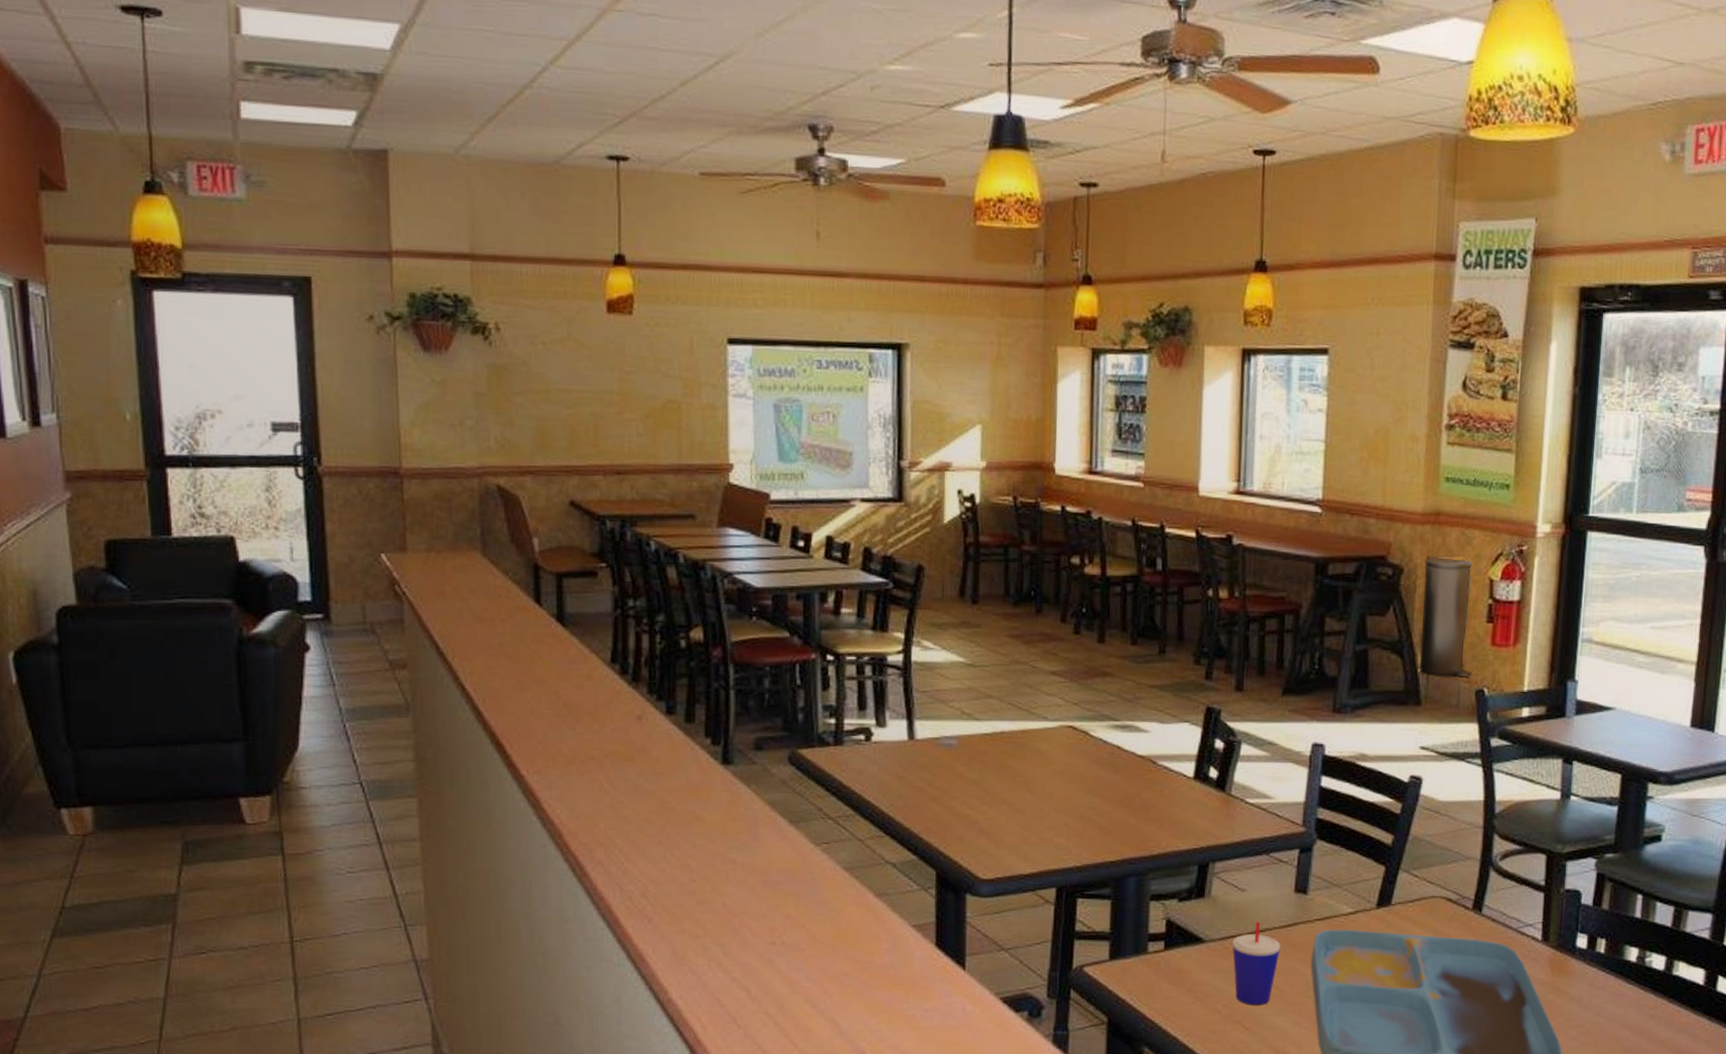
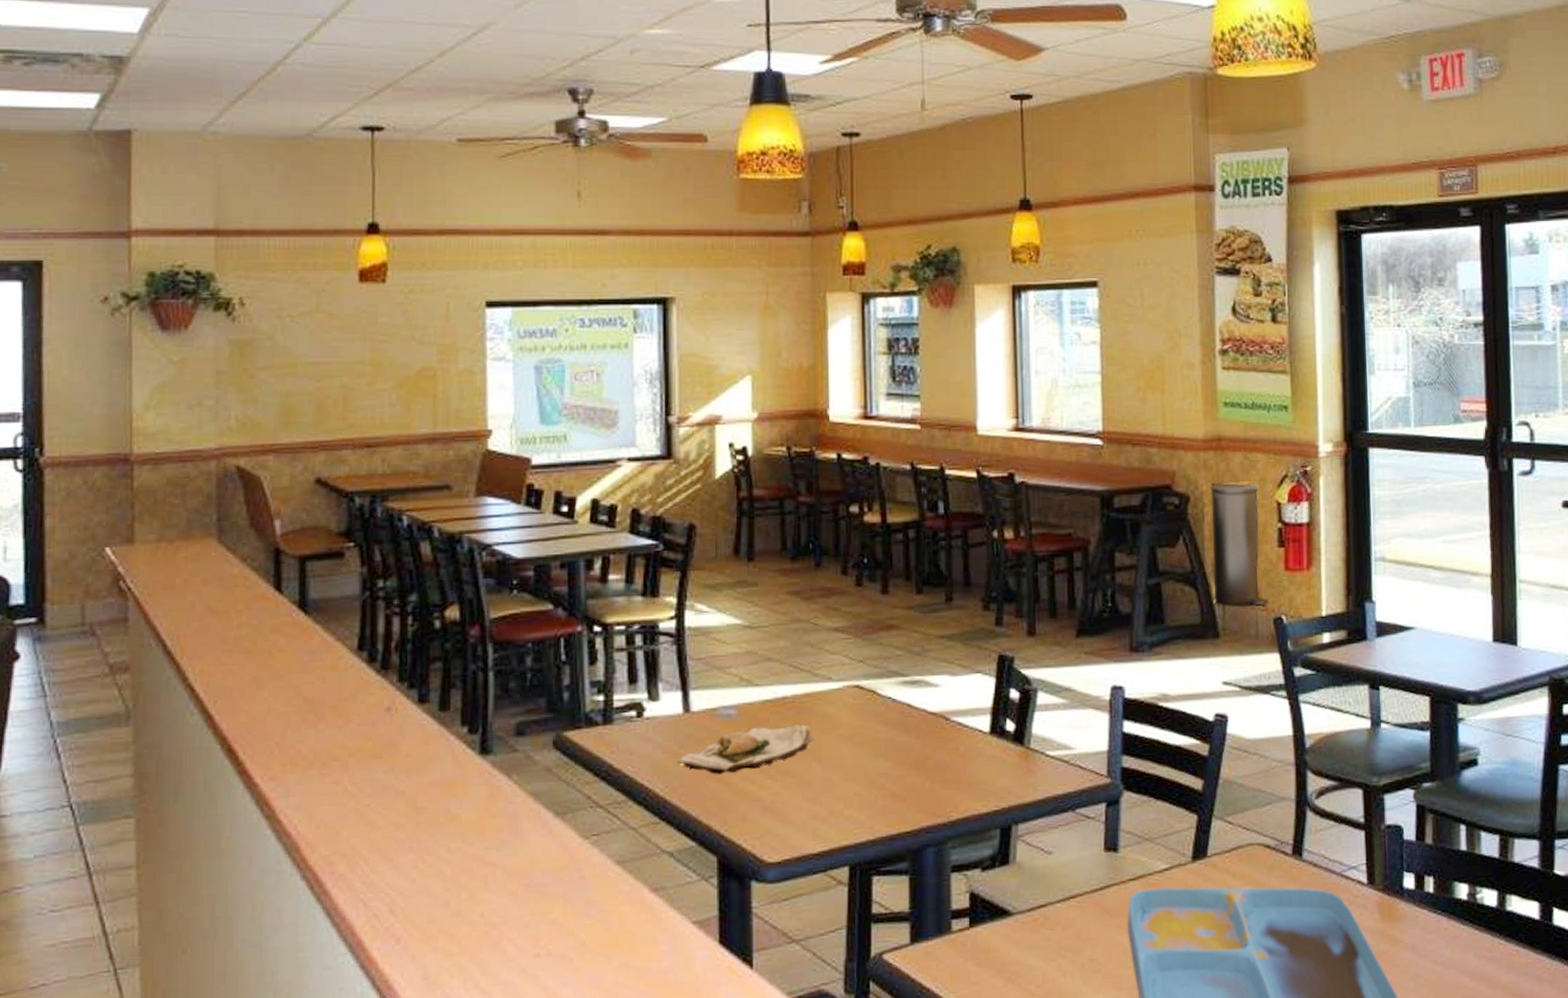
sandwich: none [902,757,1030,798] -> present [677,724,816,775]
beverage cup: present [1232,922,1281,1004] -> none [1041,887,1094,982]

